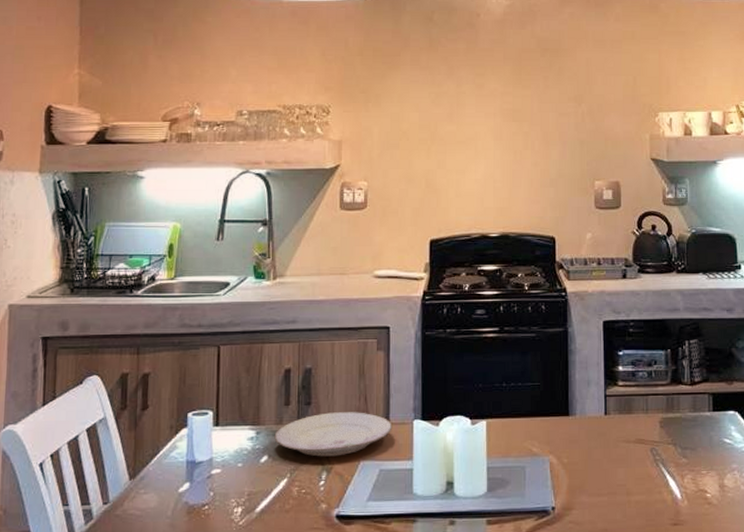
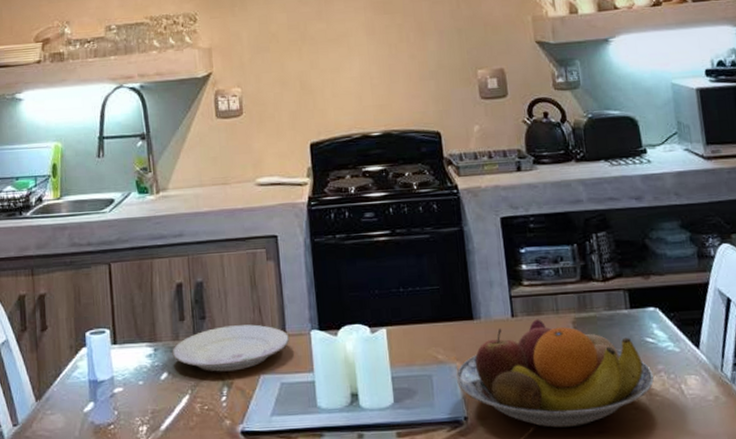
fruit bowl: none [547,417,727,519] -> present [456,319,654,428]

